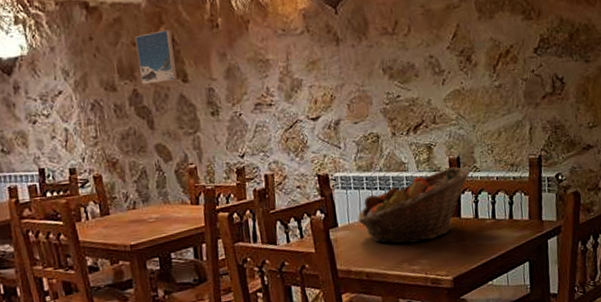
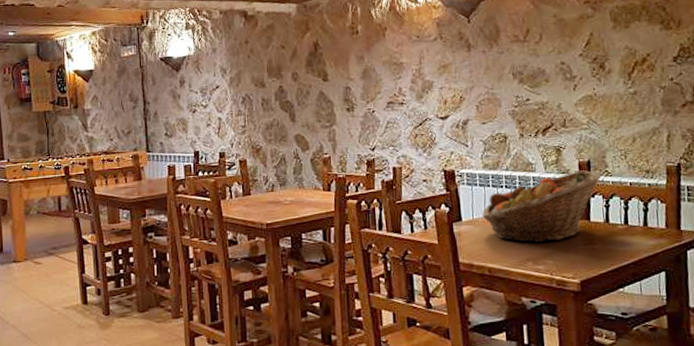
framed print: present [135,29,178,84] -> none [284,35,319,82]

